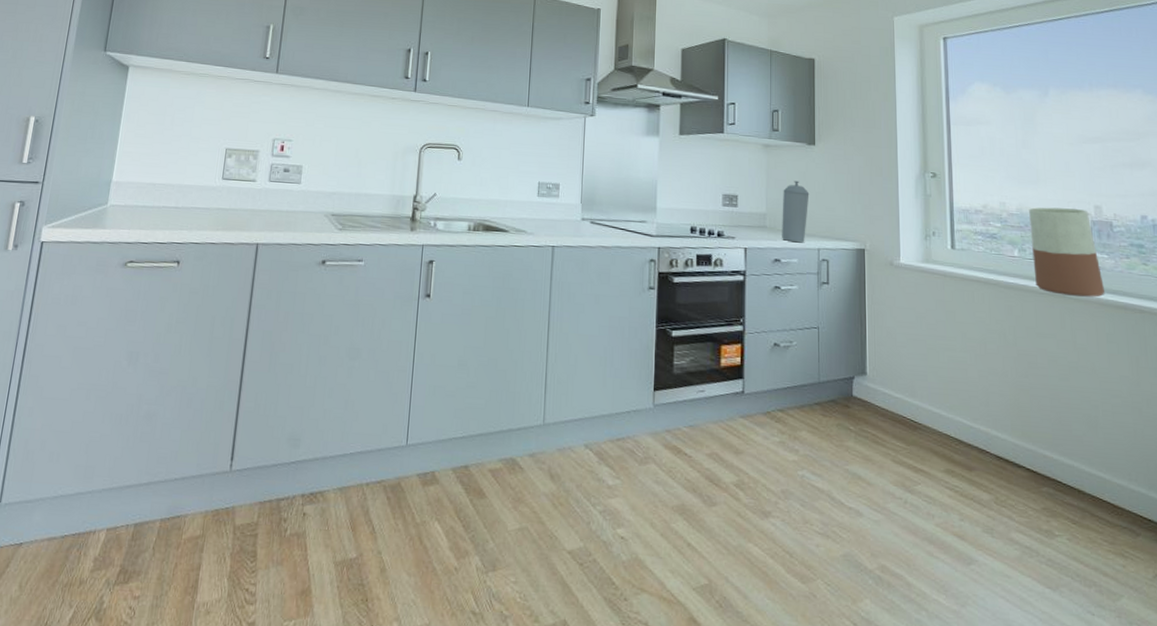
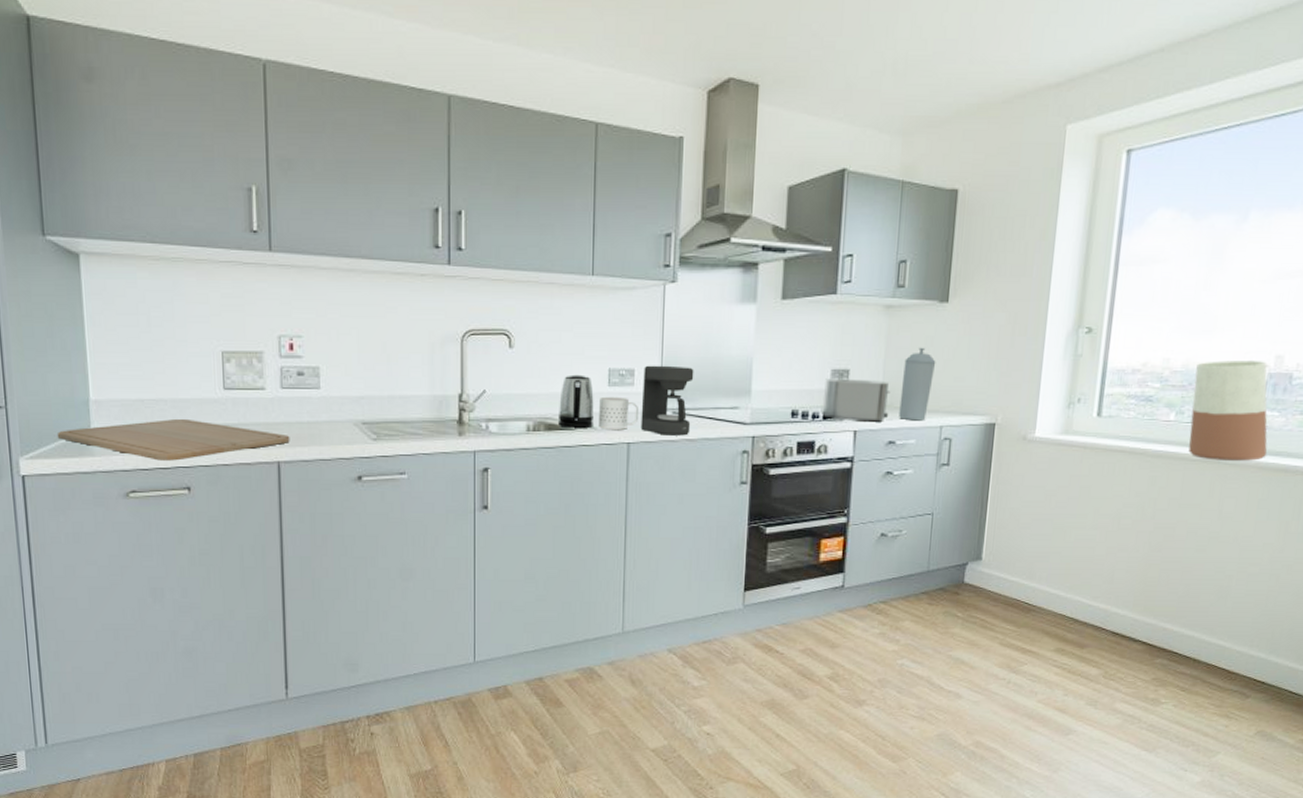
chopping board: none [78,201,270,237] -> present [57,418,290,461]
kettle: none [494,185,526,231] -> present [557,374,594,428]
mug: none [527,205,562,234] -> present [597,396,638,430]
coffee maker: none [563,181,609,243] -> present [640,365,694,436]
toaster: none [716,201,773,242] -> present [822,378,891,422]

